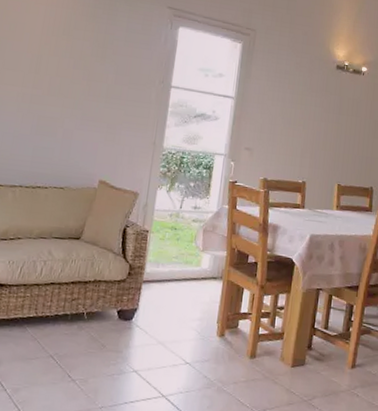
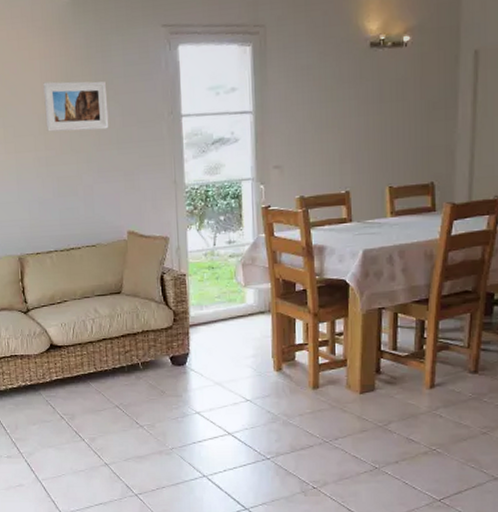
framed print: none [38,27,106,83] -> present [43,81,109,132]

